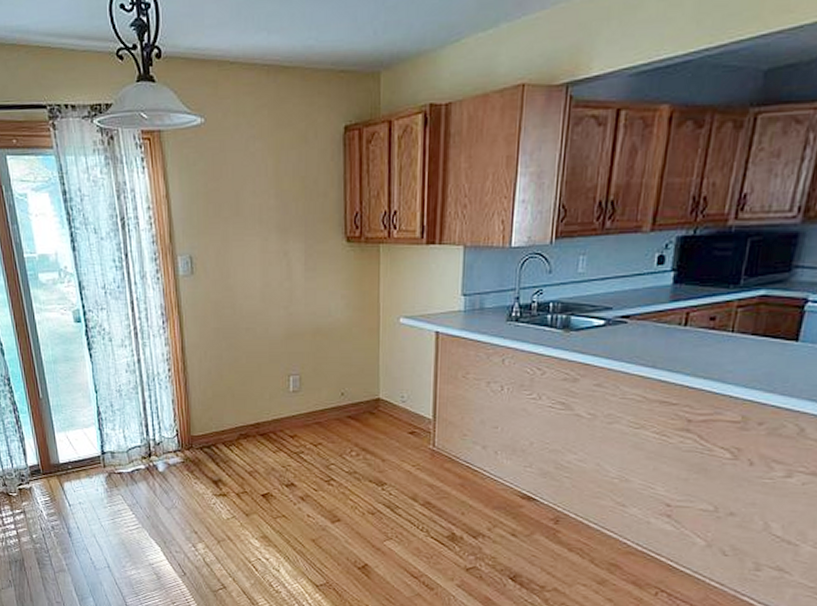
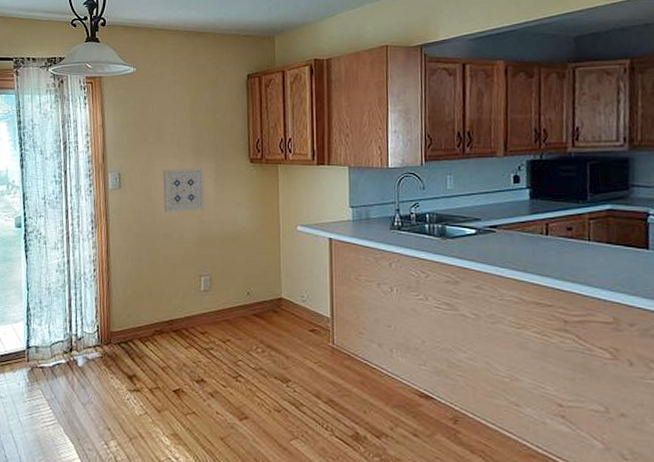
wall art: none [243,249,292,303] -> present [163,168,204,213]

